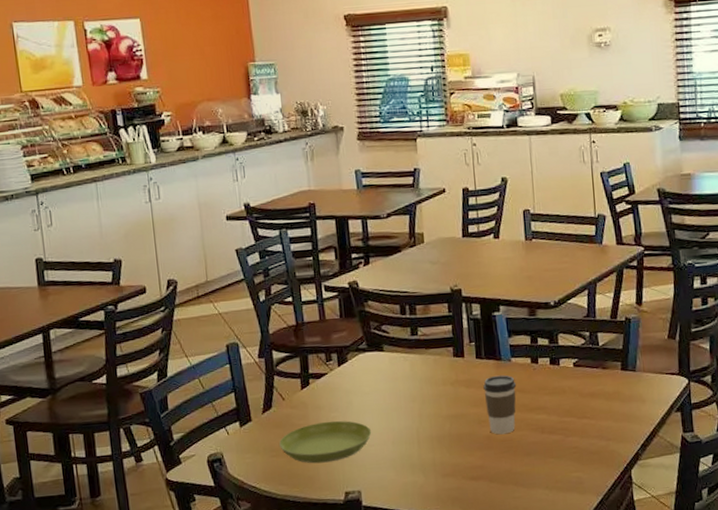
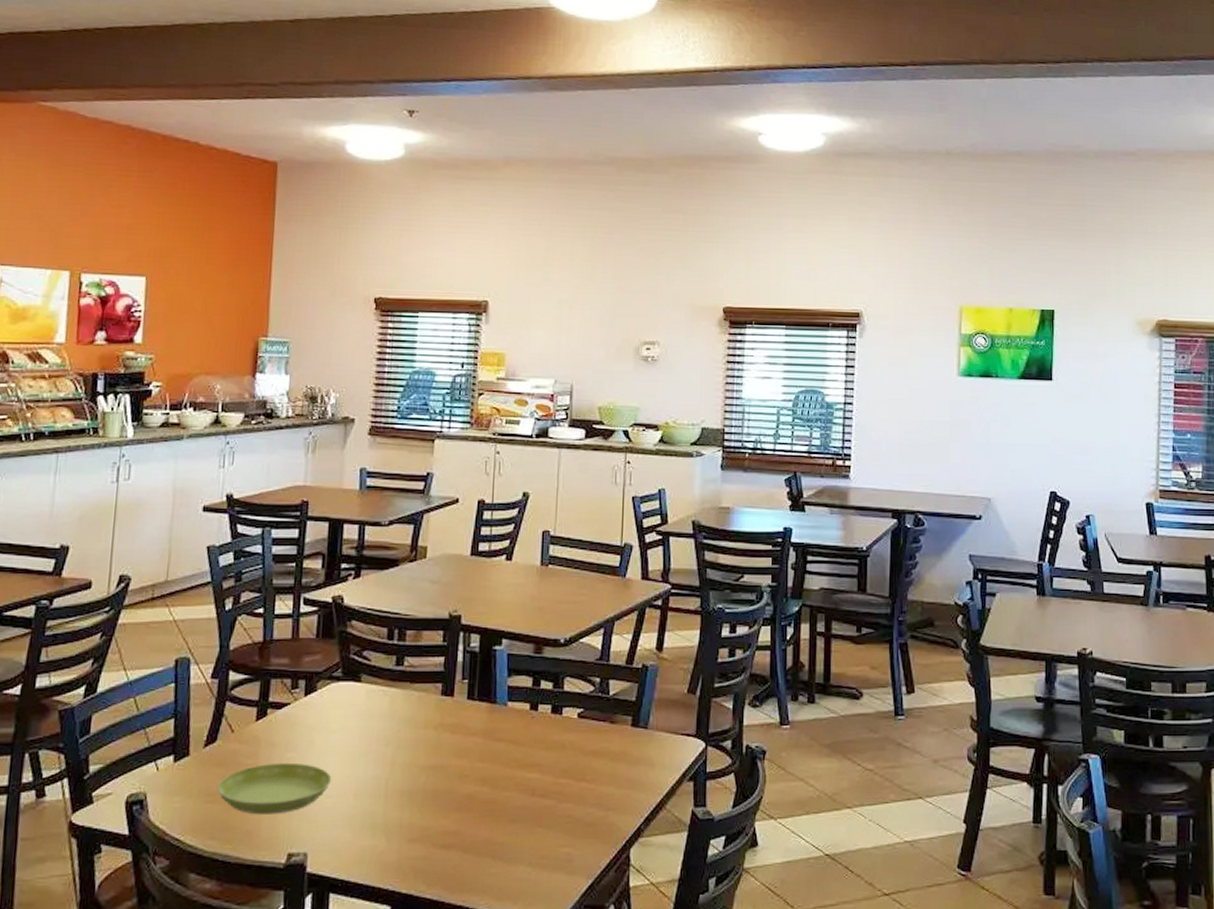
coffee cup: present [483,375,517,435] -> none [471,721,510,794]

